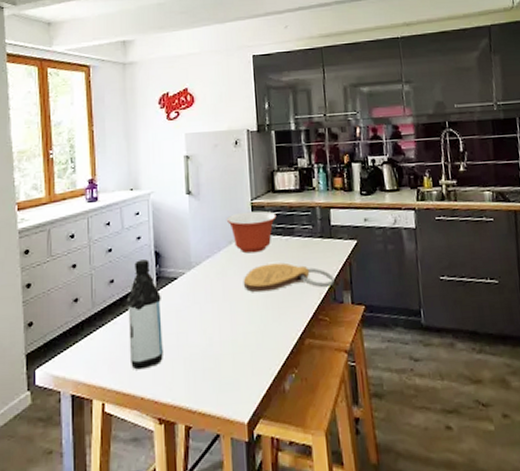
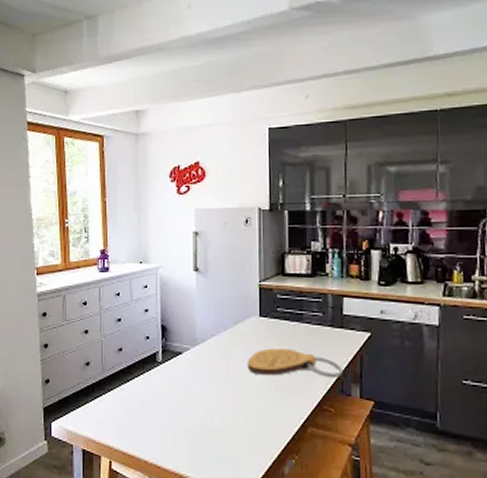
water bottle: present [126,259,163,370] -> none [133,332,166,435]
mixing bowl: present [226,210,277,254] -> none [232,293,285,336]

